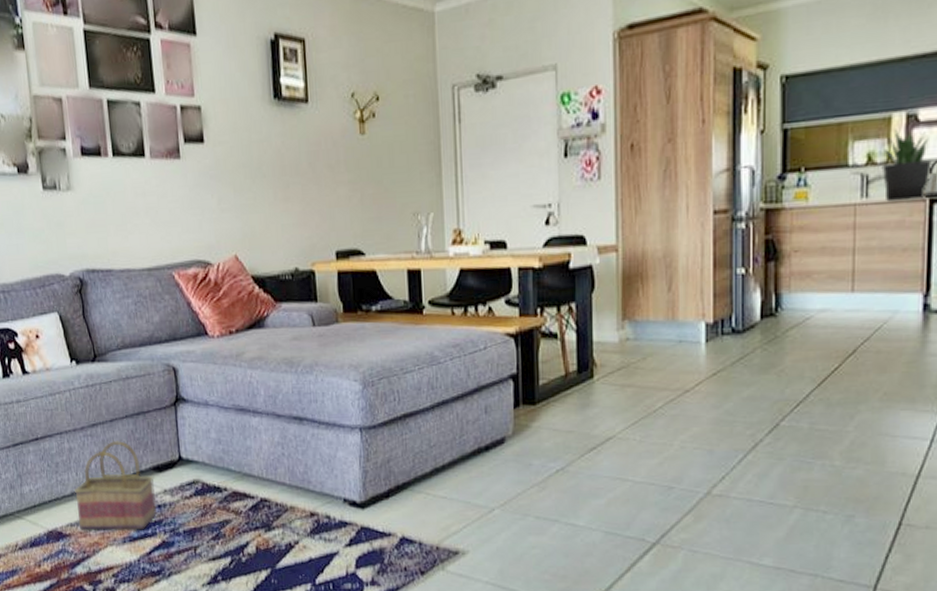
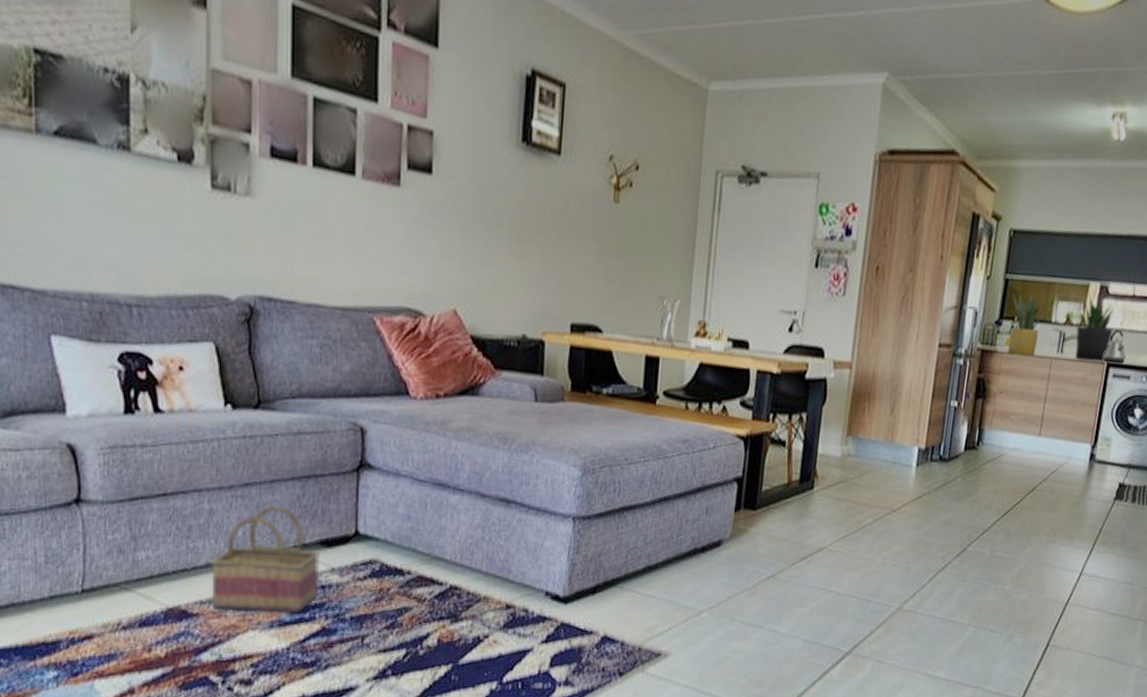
planter: none [796,137,841,208] -> present [1008,292,1047,356]

